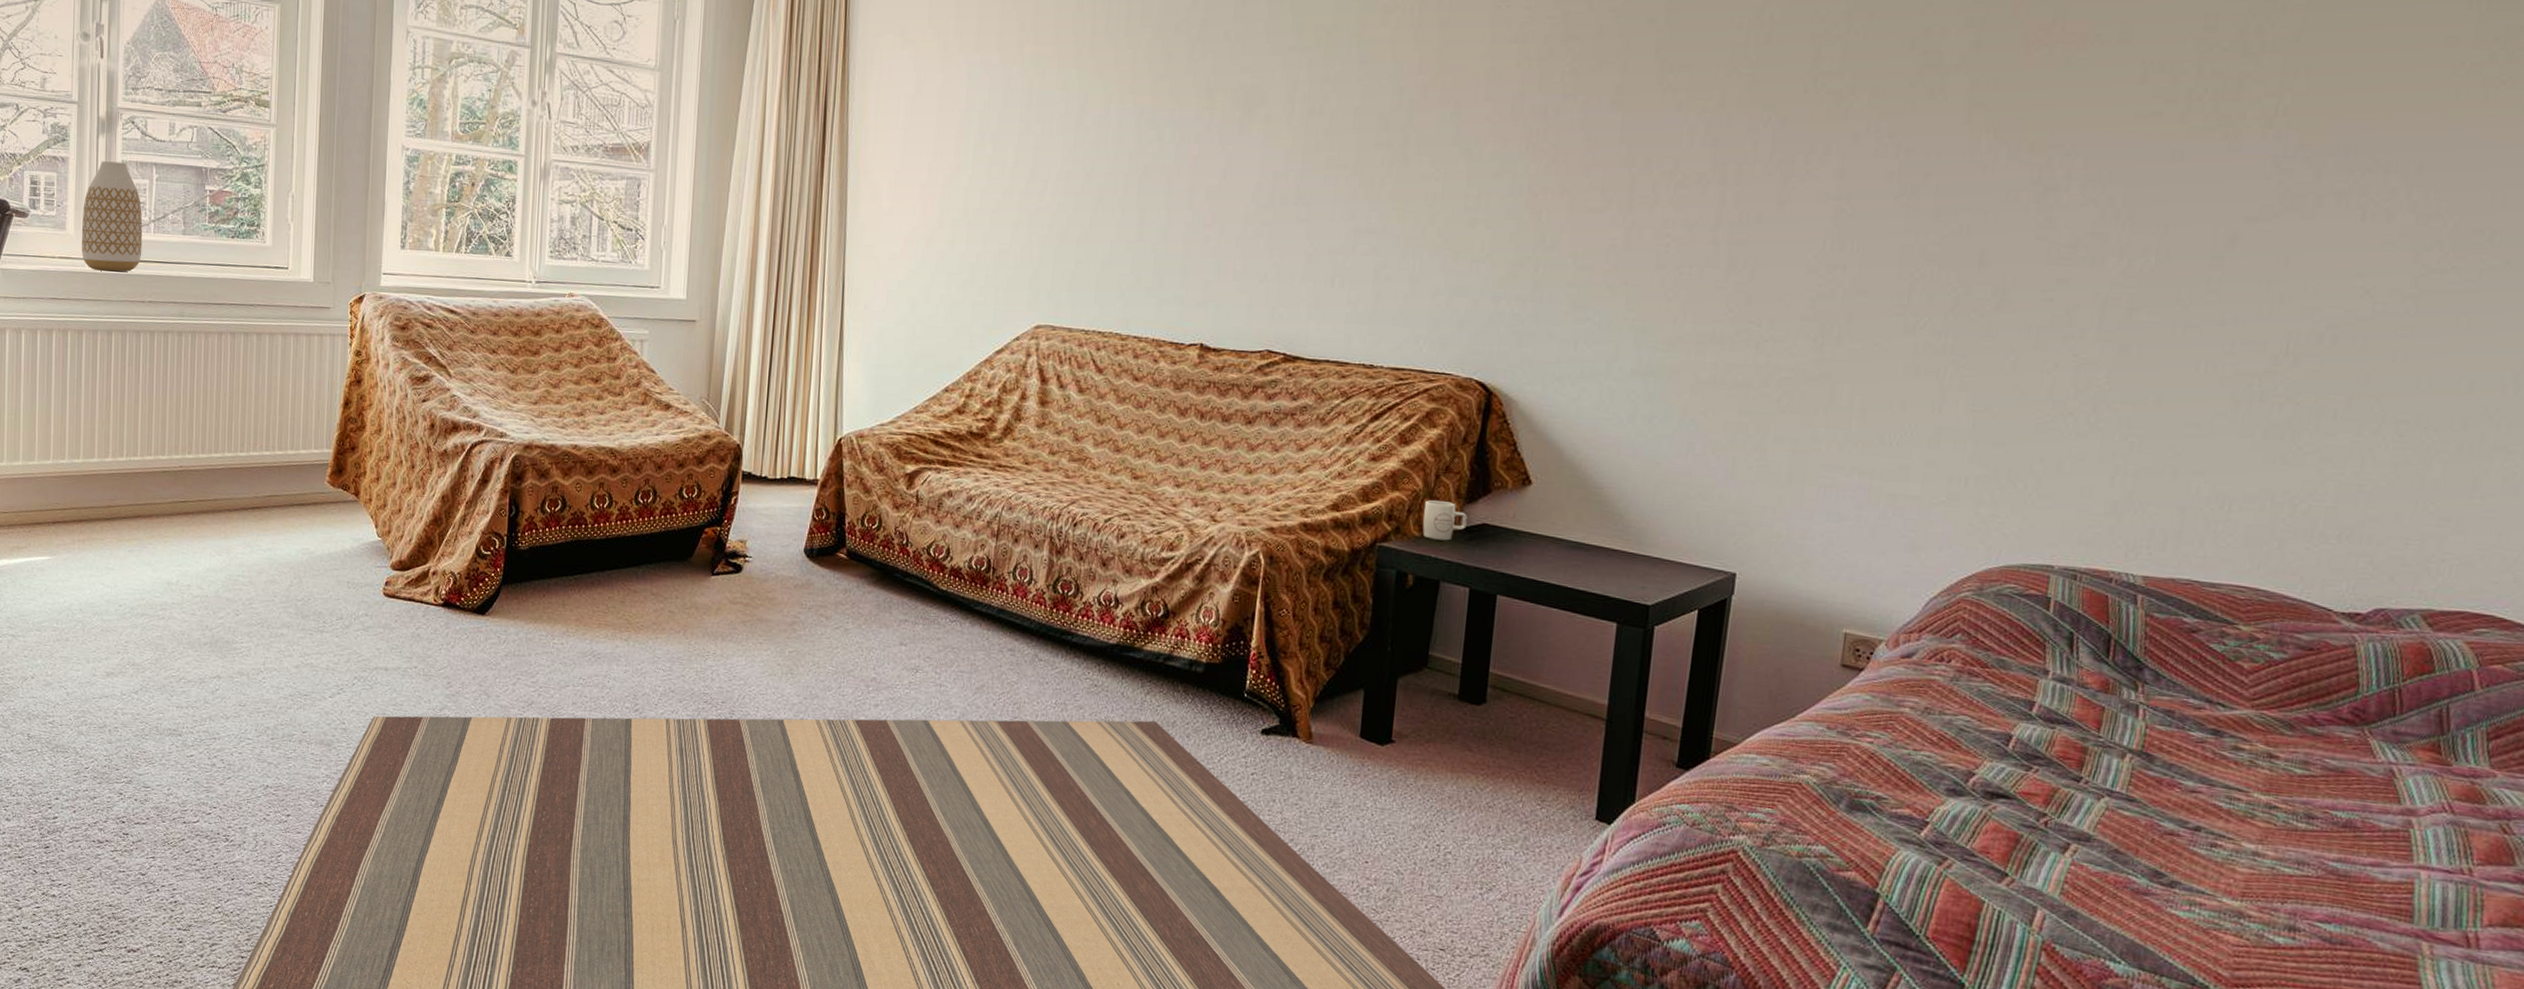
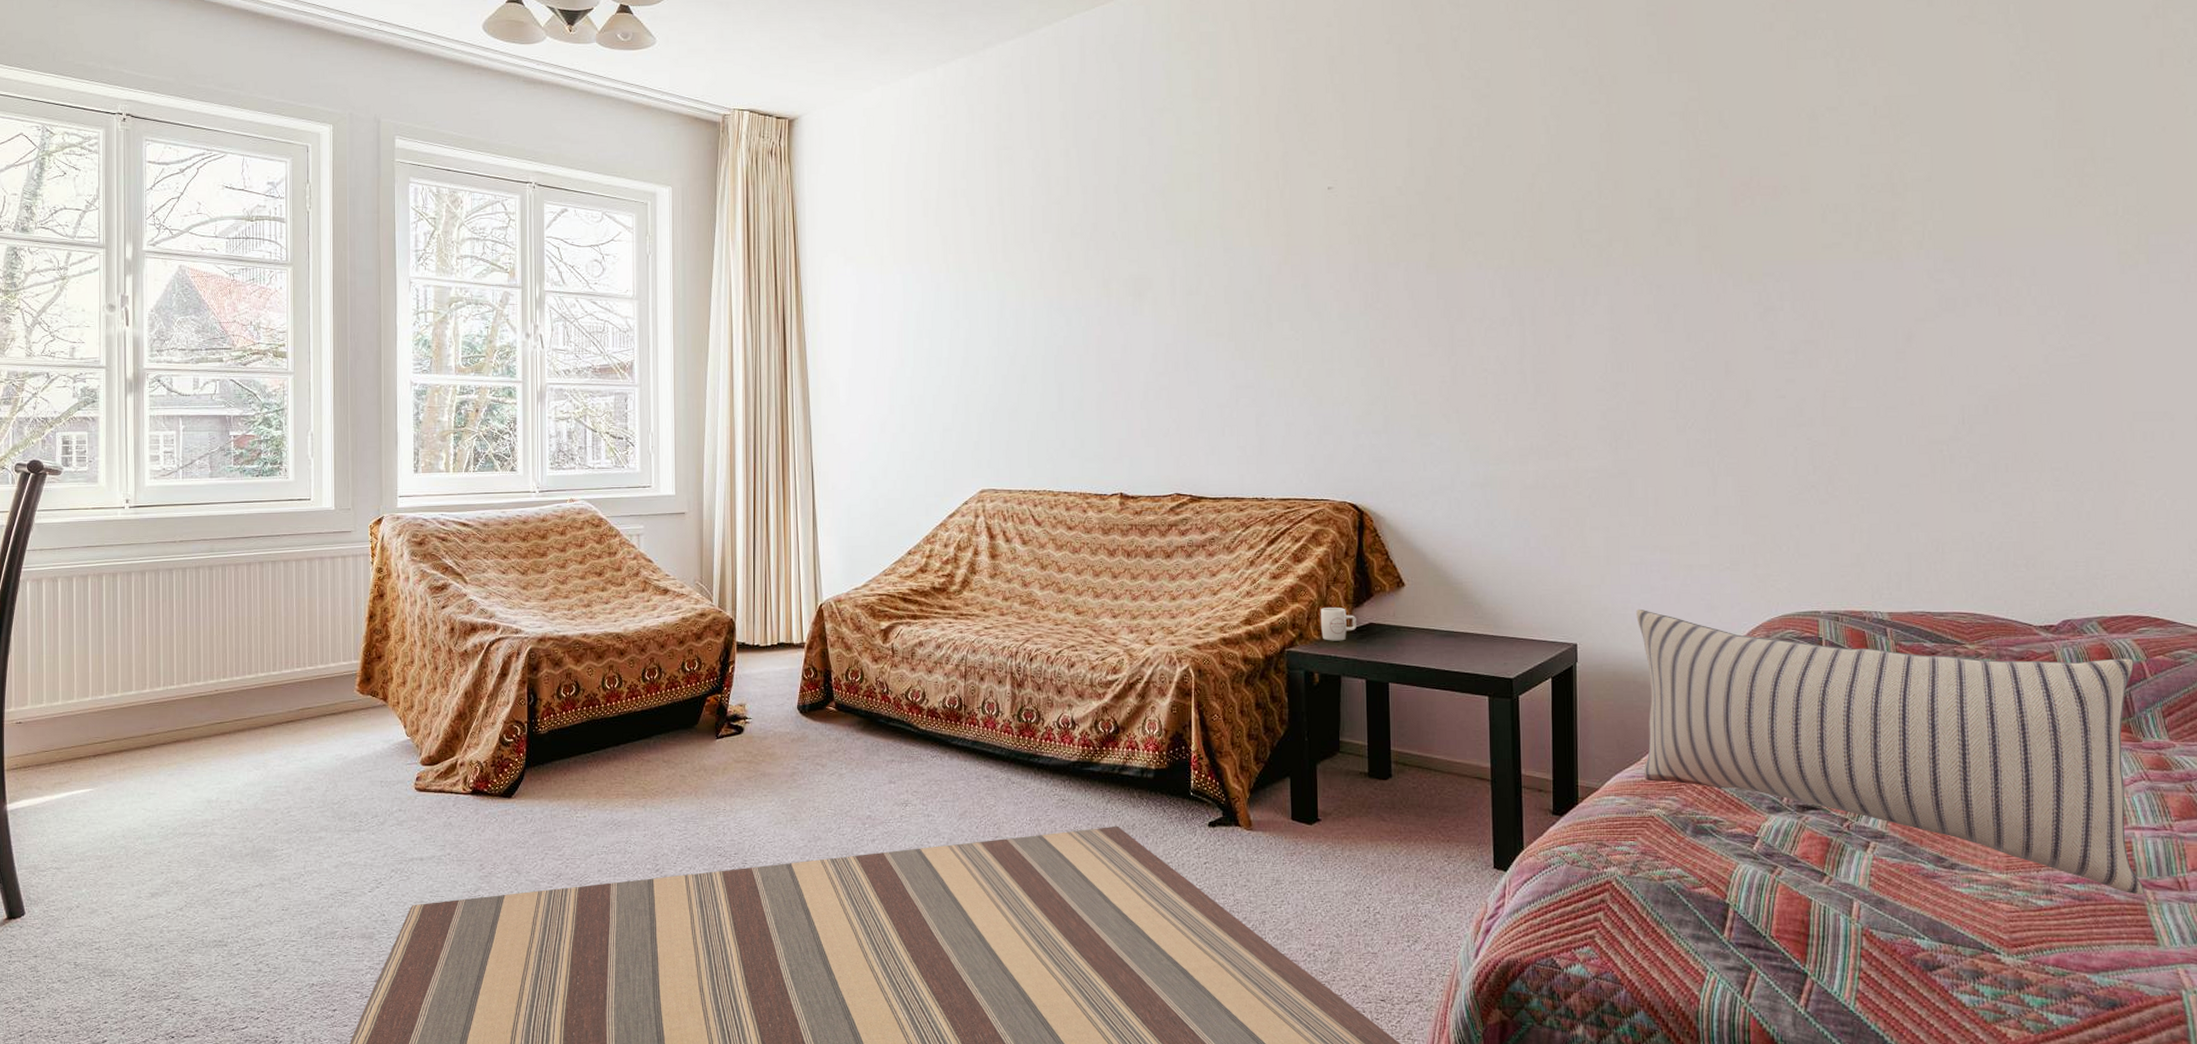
vase: present [81,161,143,272] -> none [113,417,172,517]
pillow: none [1796,539,2461,947] -> present [1636,608,2144,895]

